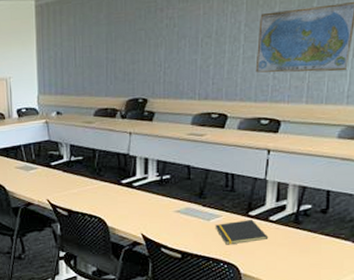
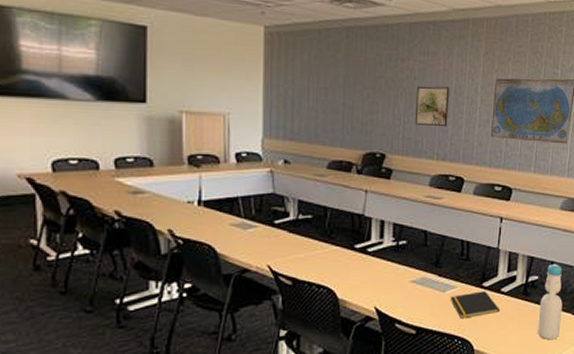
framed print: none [175,29,211,69] -> present [414,86,450,126]
bottle: none [311,193,340,267] -> present [538,264,562,340]

